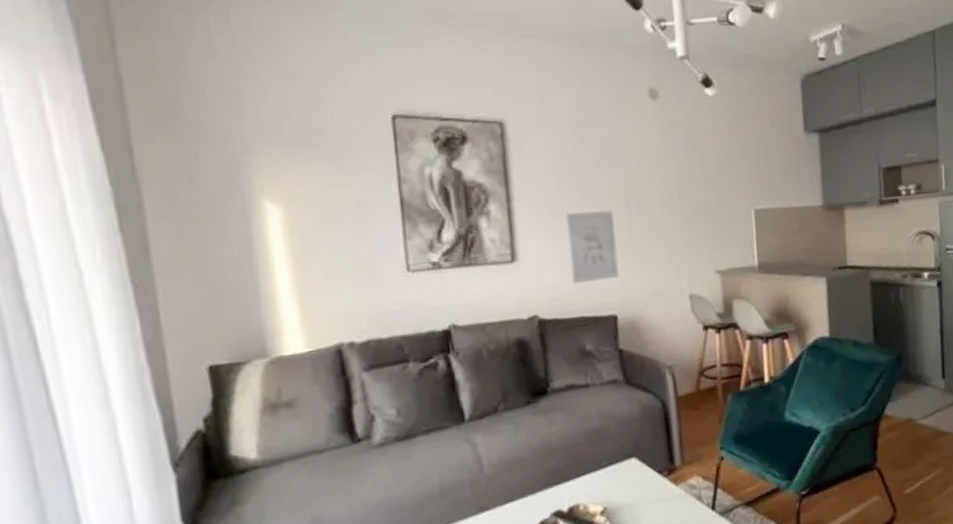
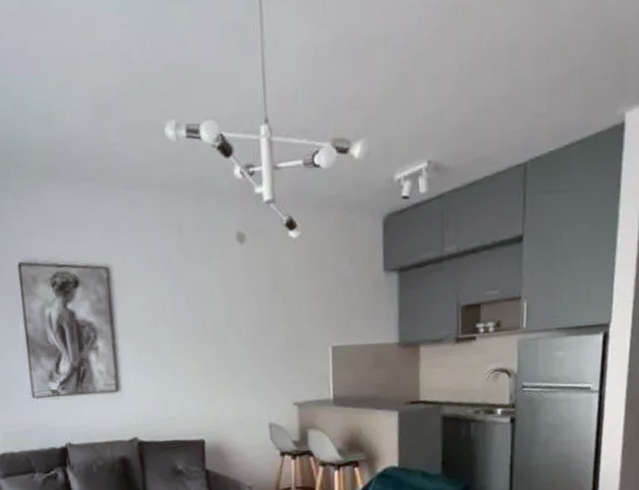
wall art: present [566,209,620,283] -> none [161,346,207,411]

